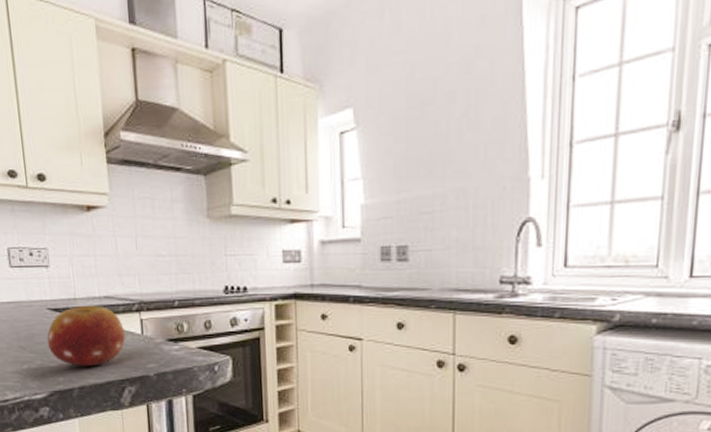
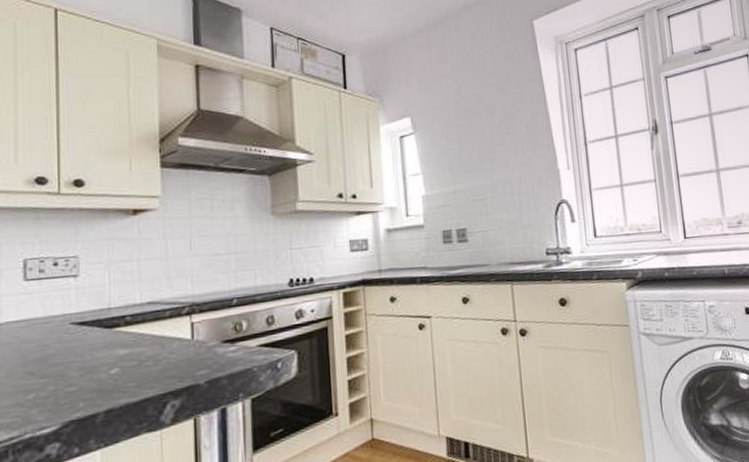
fruit: present [47,305,125,367] -> none [66,313,171,386]

